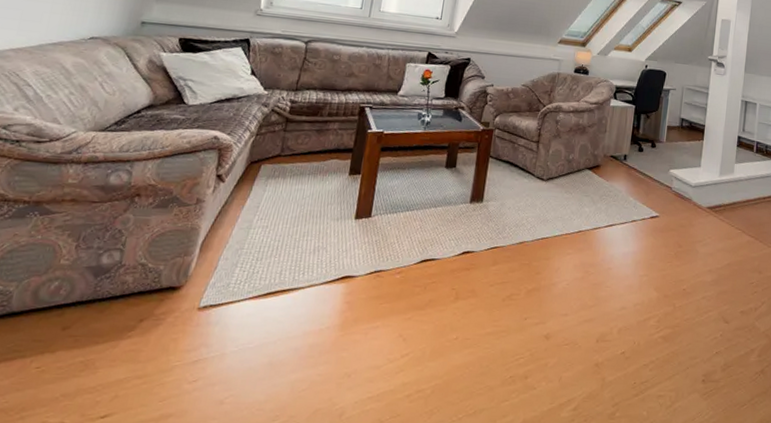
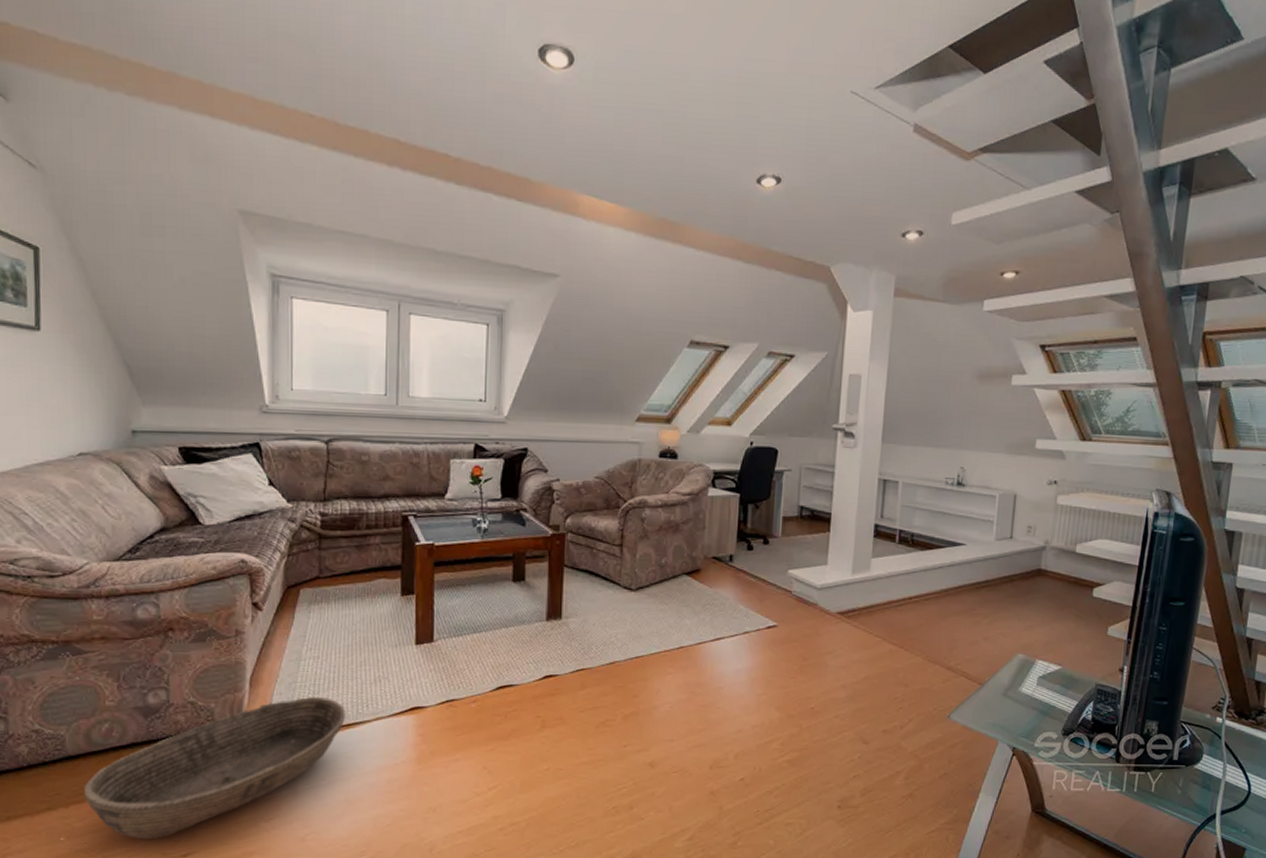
basket: none [17,262,284,400] -> present [83,696,346,839]

